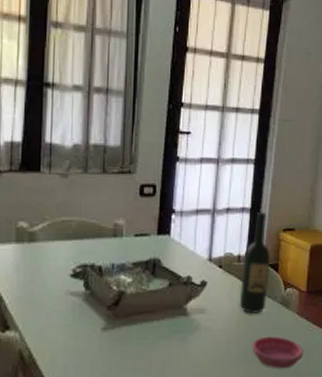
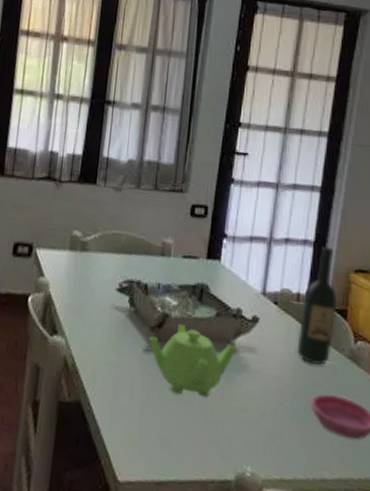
teapot: none [107,299,189,364] -> present [149,324,237,398]

